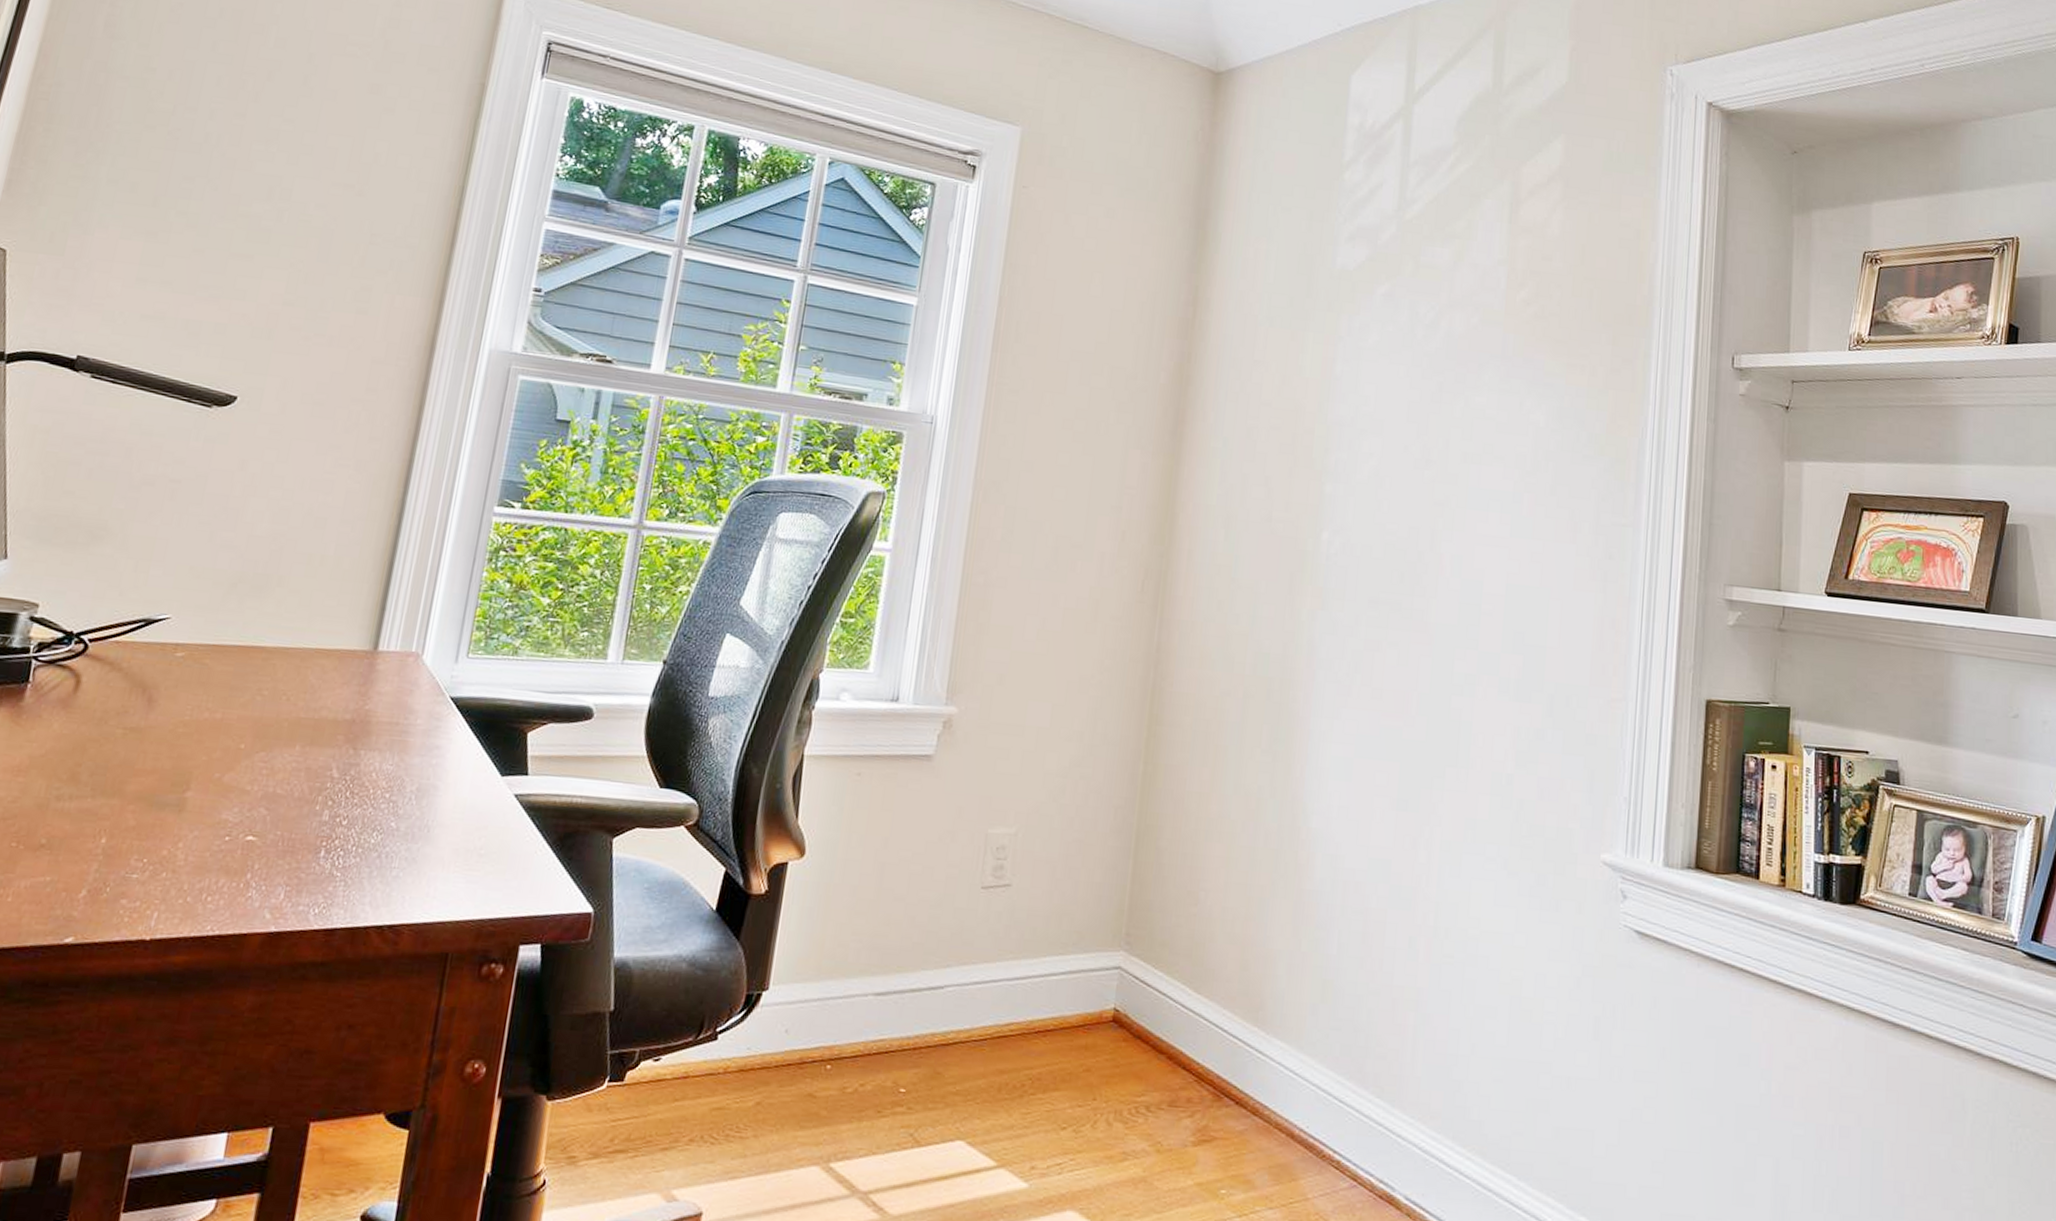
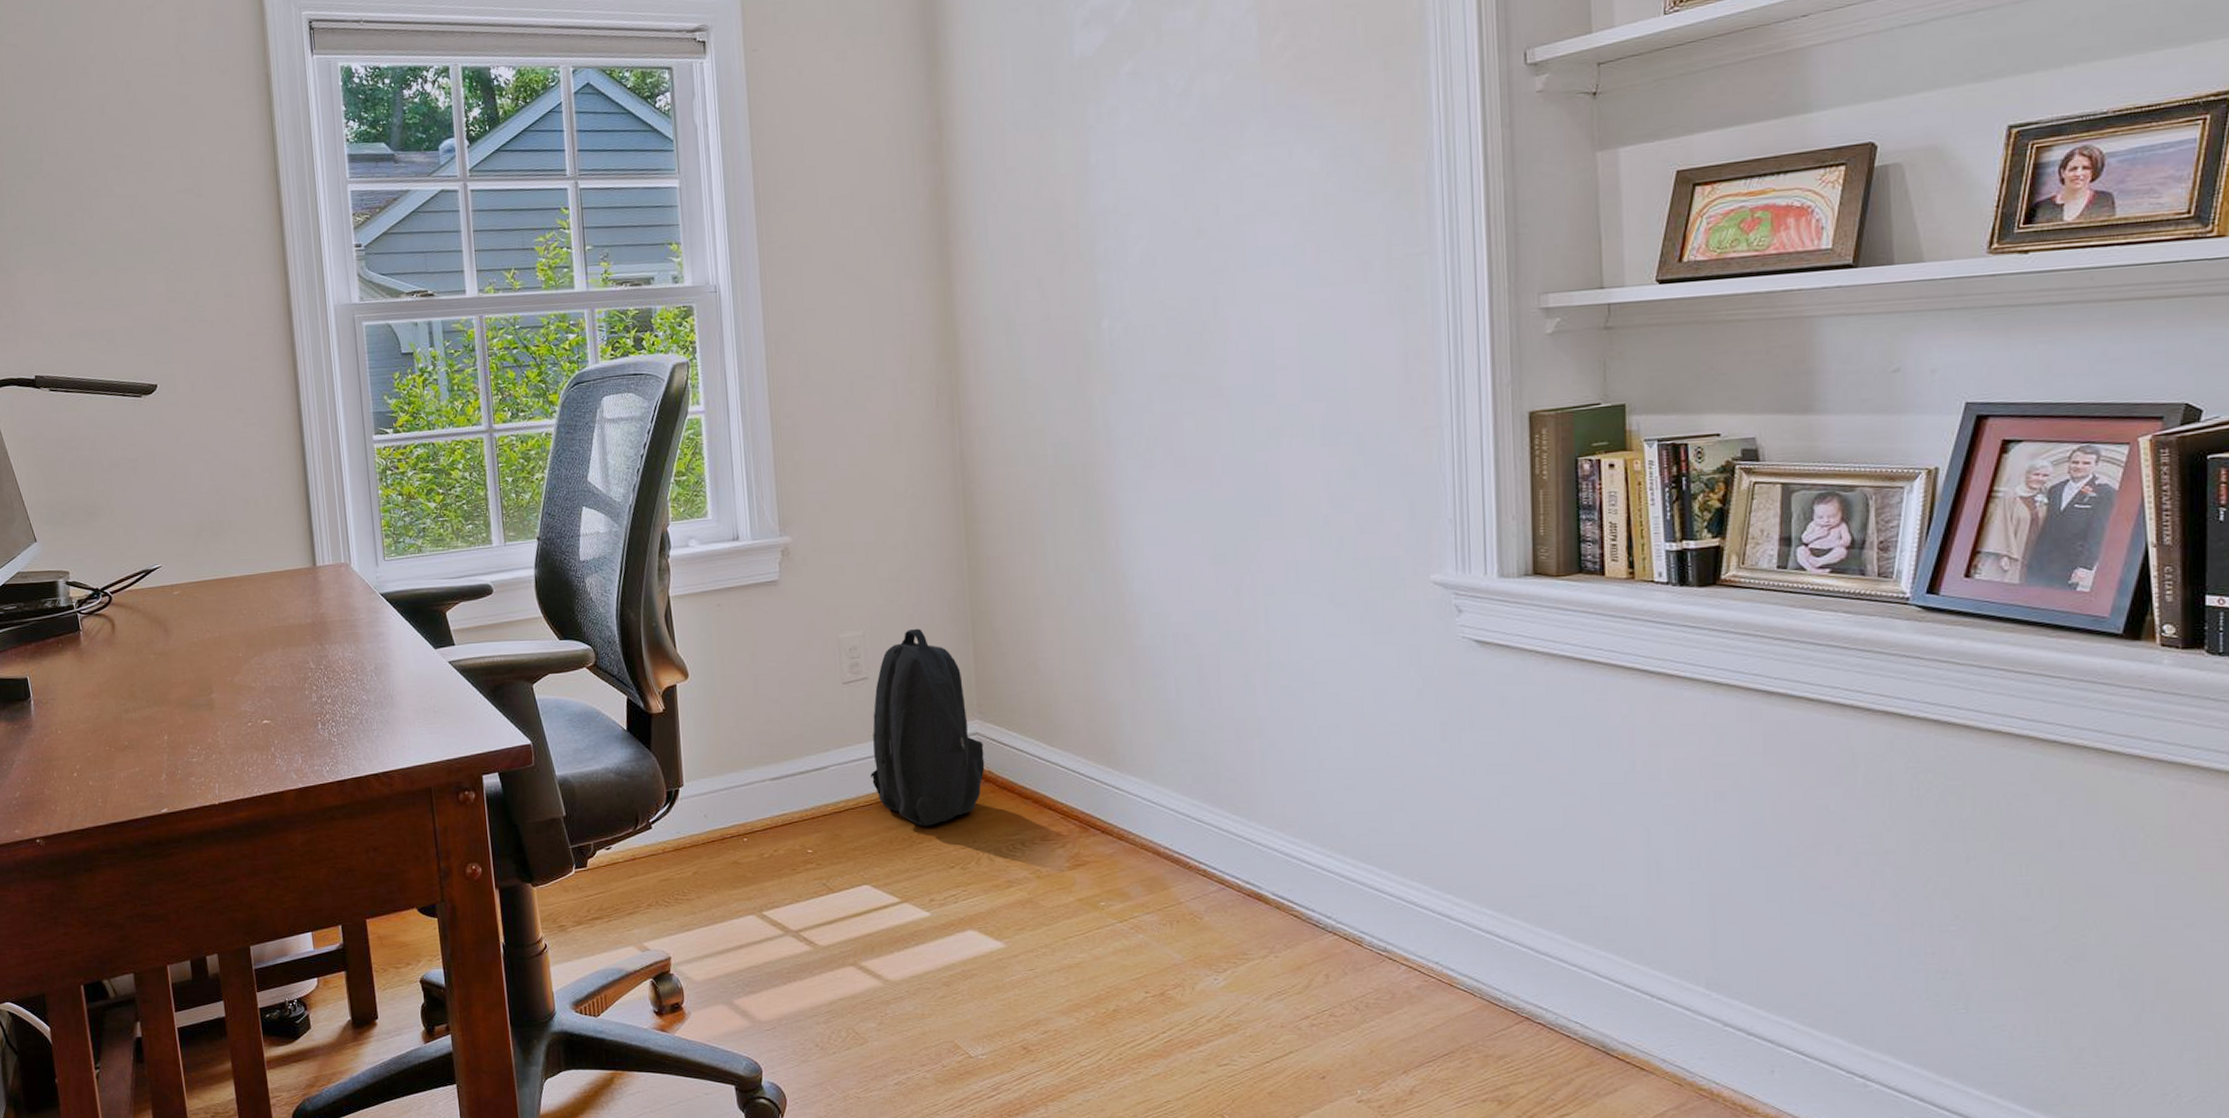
backpack: none [991,834,1125,1074] -> present [870,628,985,826]

